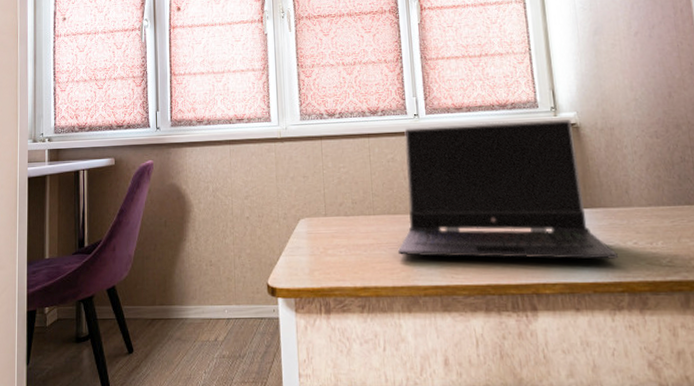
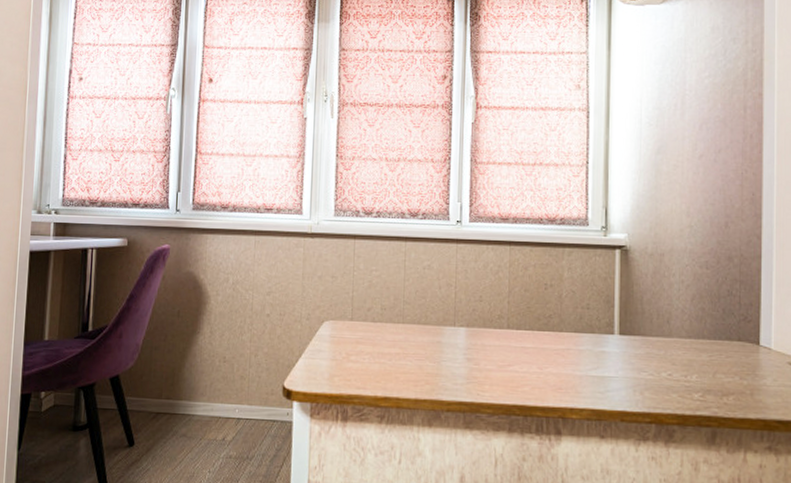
laptop computer: present [397,120,619,259] -> none [423,235,651,389]

